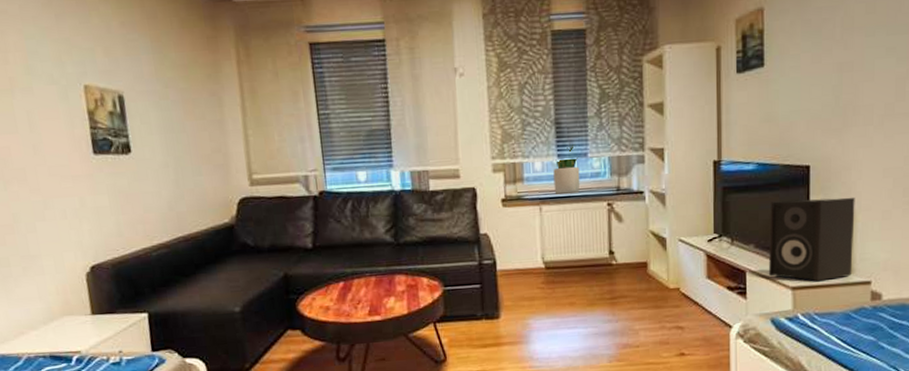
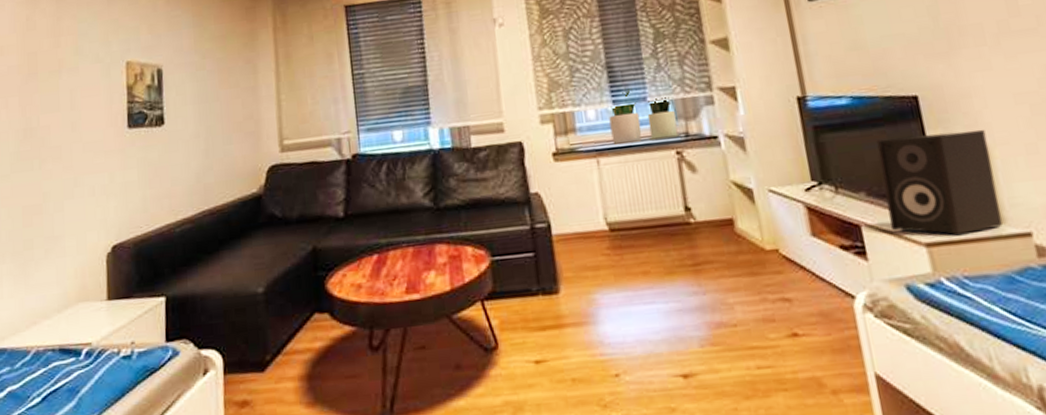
planter: none [585,154,614,193] -> present [646,97,682,141]

